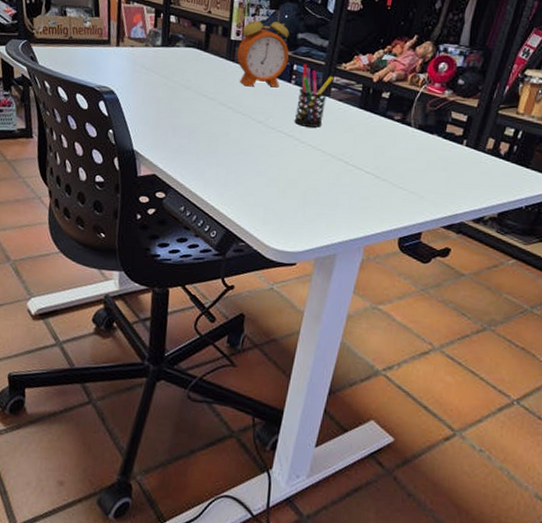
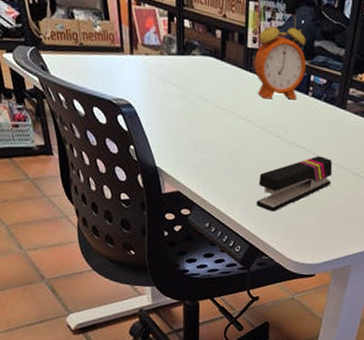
stapler: none [234,141,316,196] -> present [256,156,333,211]
pen holder: present [294,63,333,128] -> none [312,74,349,142]

